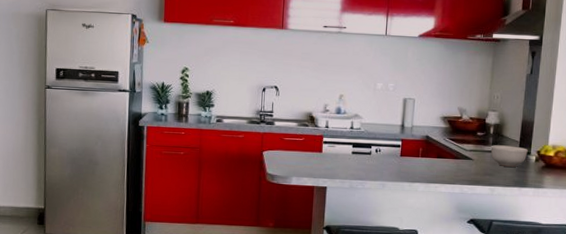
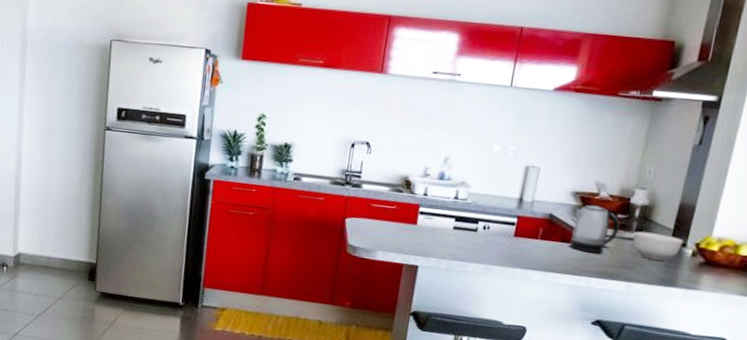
kettle: none [443,126,480,166] -> present [569,205,620,254]

